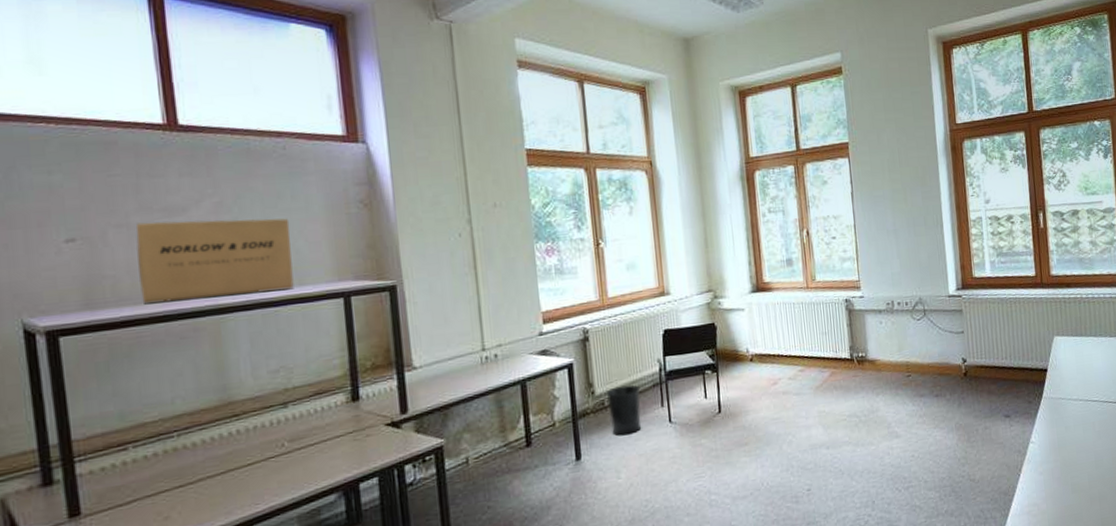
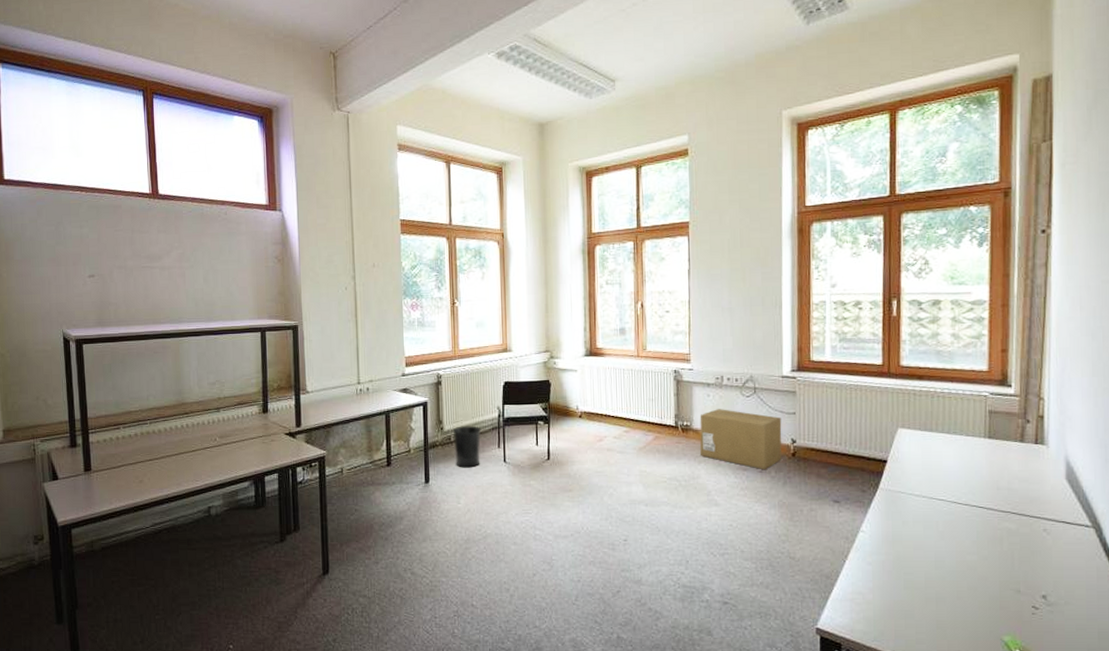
box: present [136,218,294,305] -> none [130,266,228,326]
box: none [874,335,955,394] -> present [700,409,782,470]

